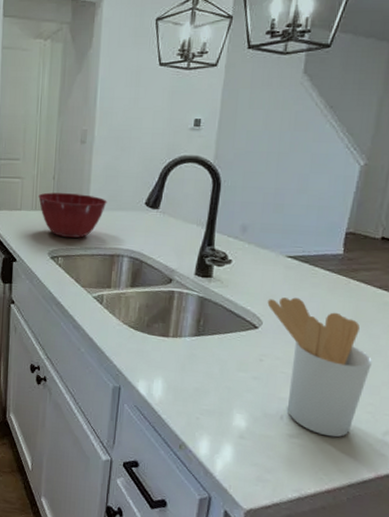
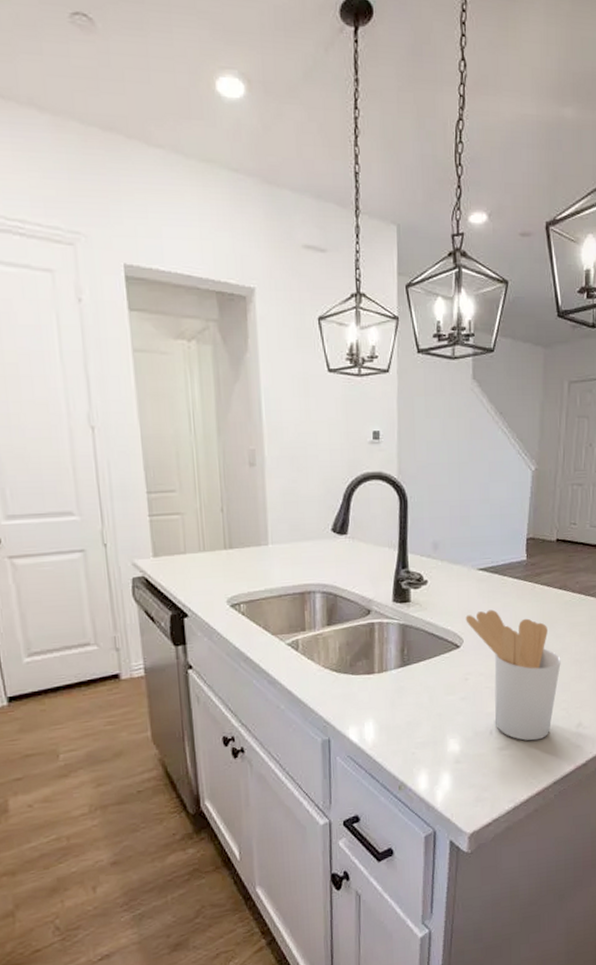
mixing bowl: present [38,192,107,239] -> none [205,526,289,580]

